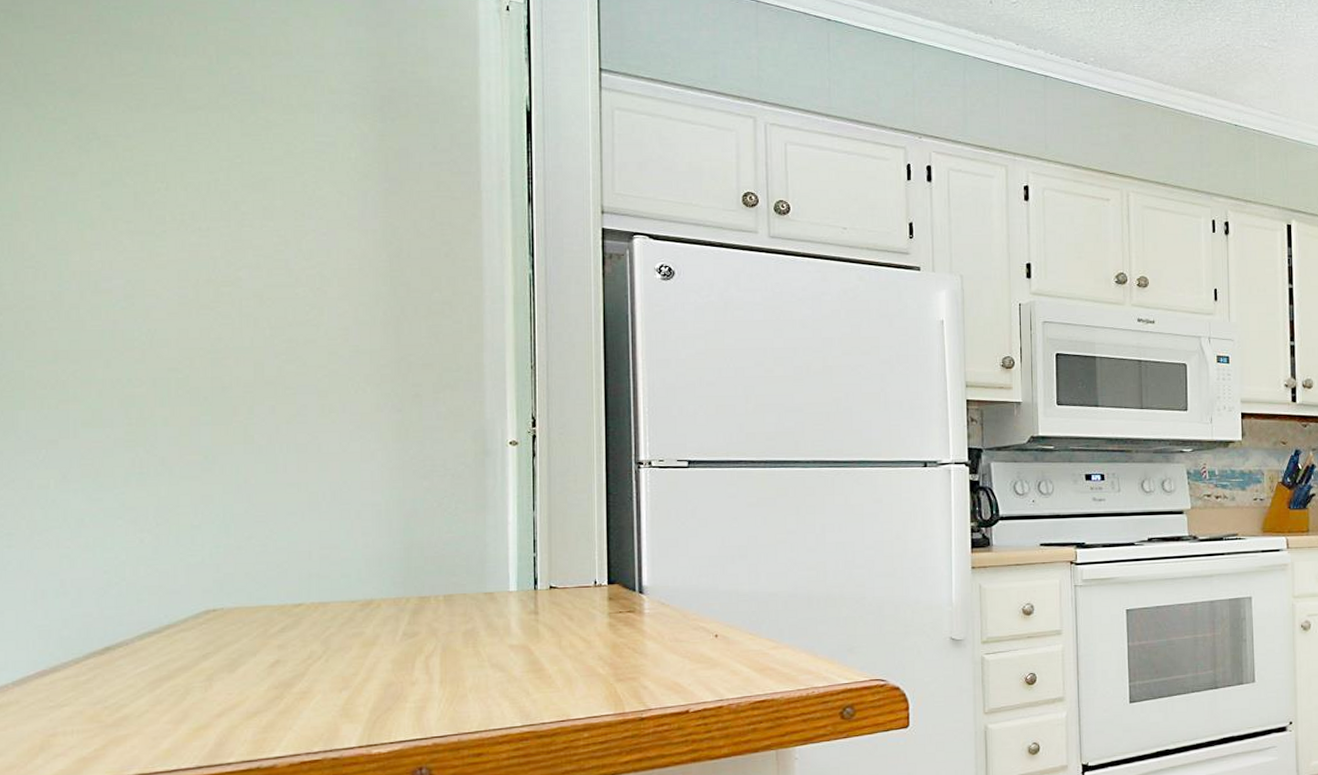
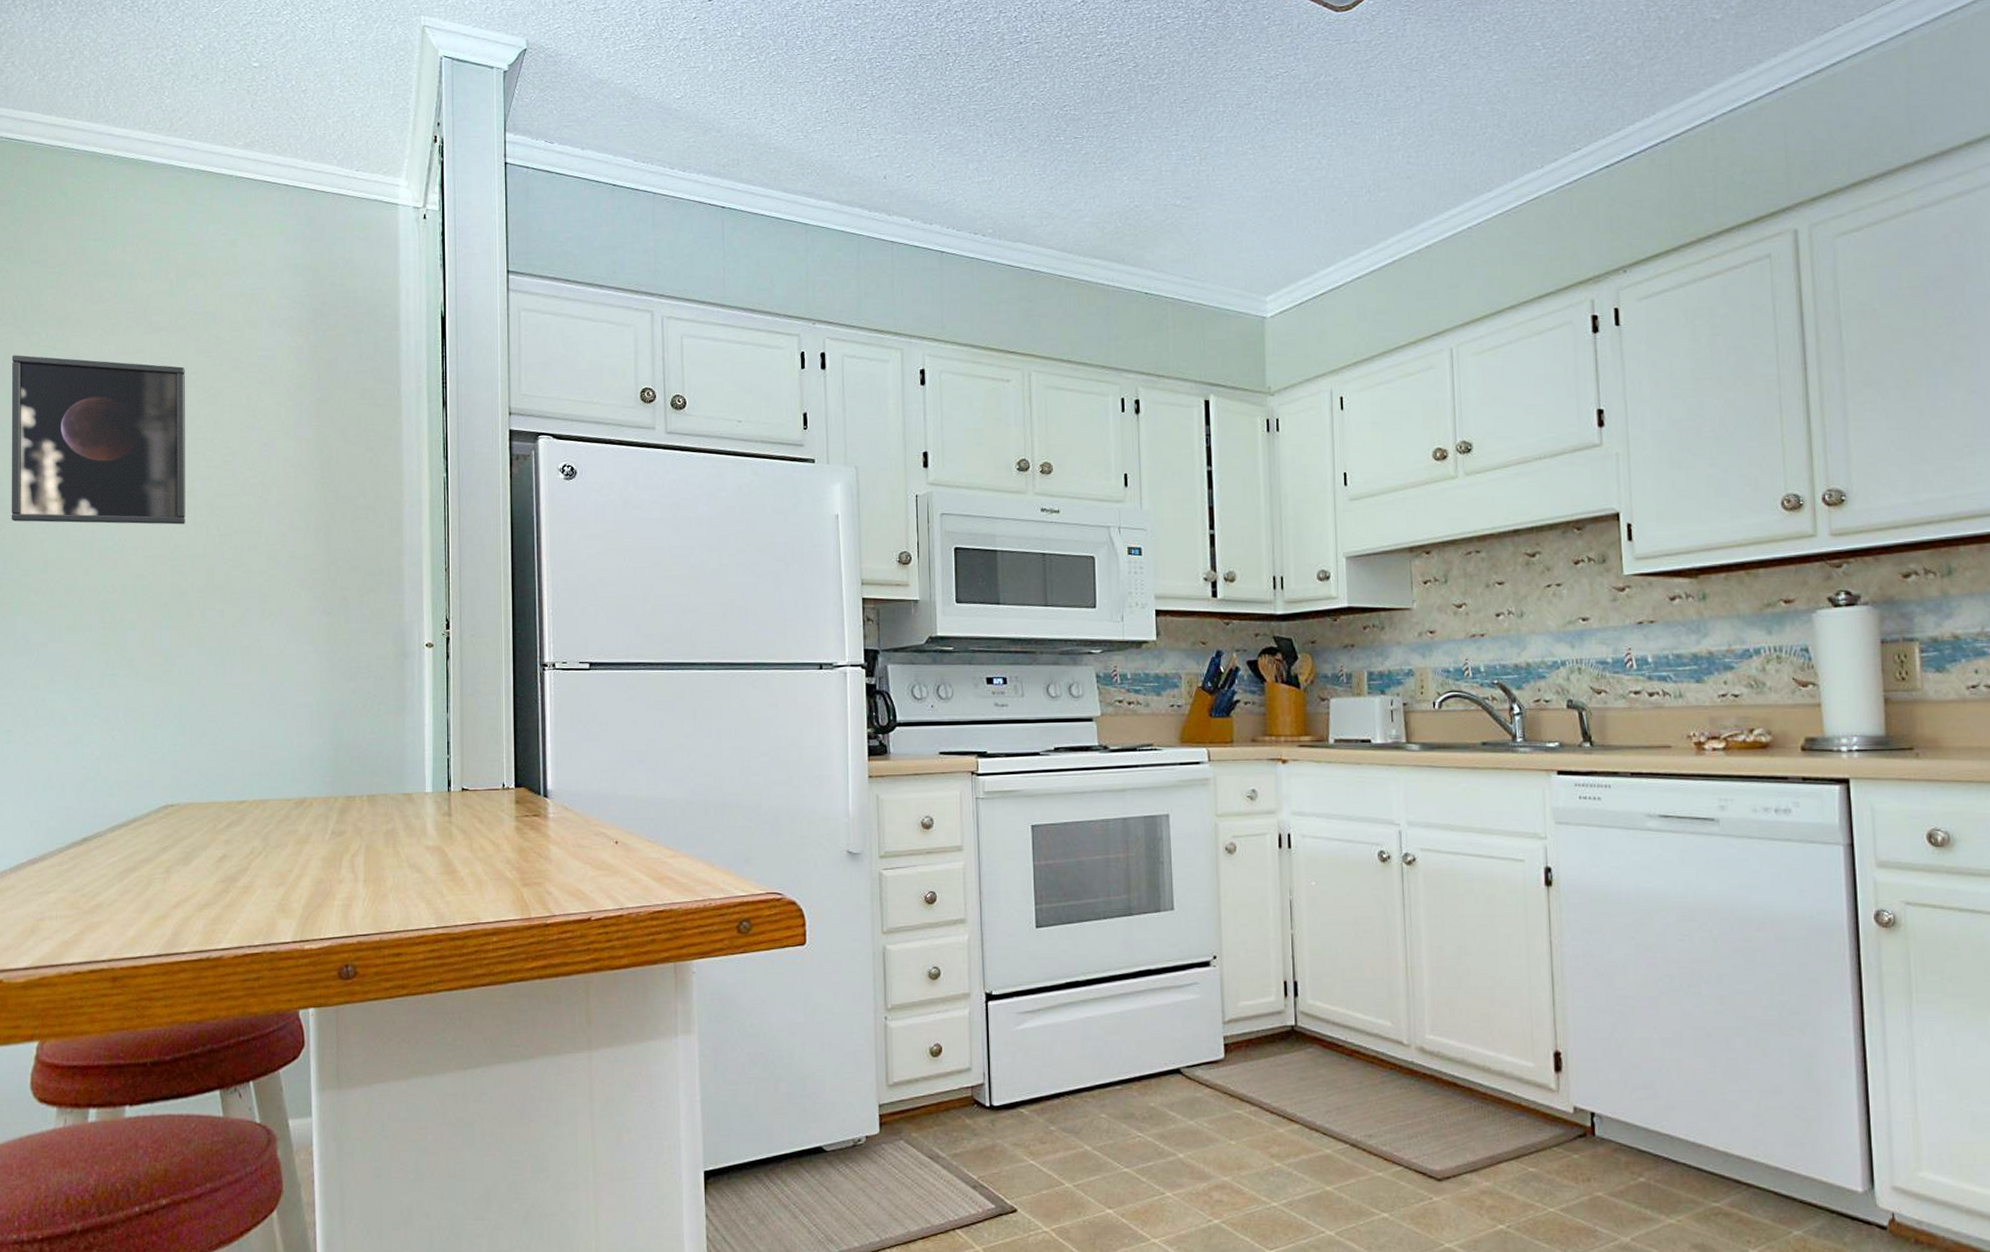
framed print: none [10,127,229,316] -> present [11,355,185,525]

